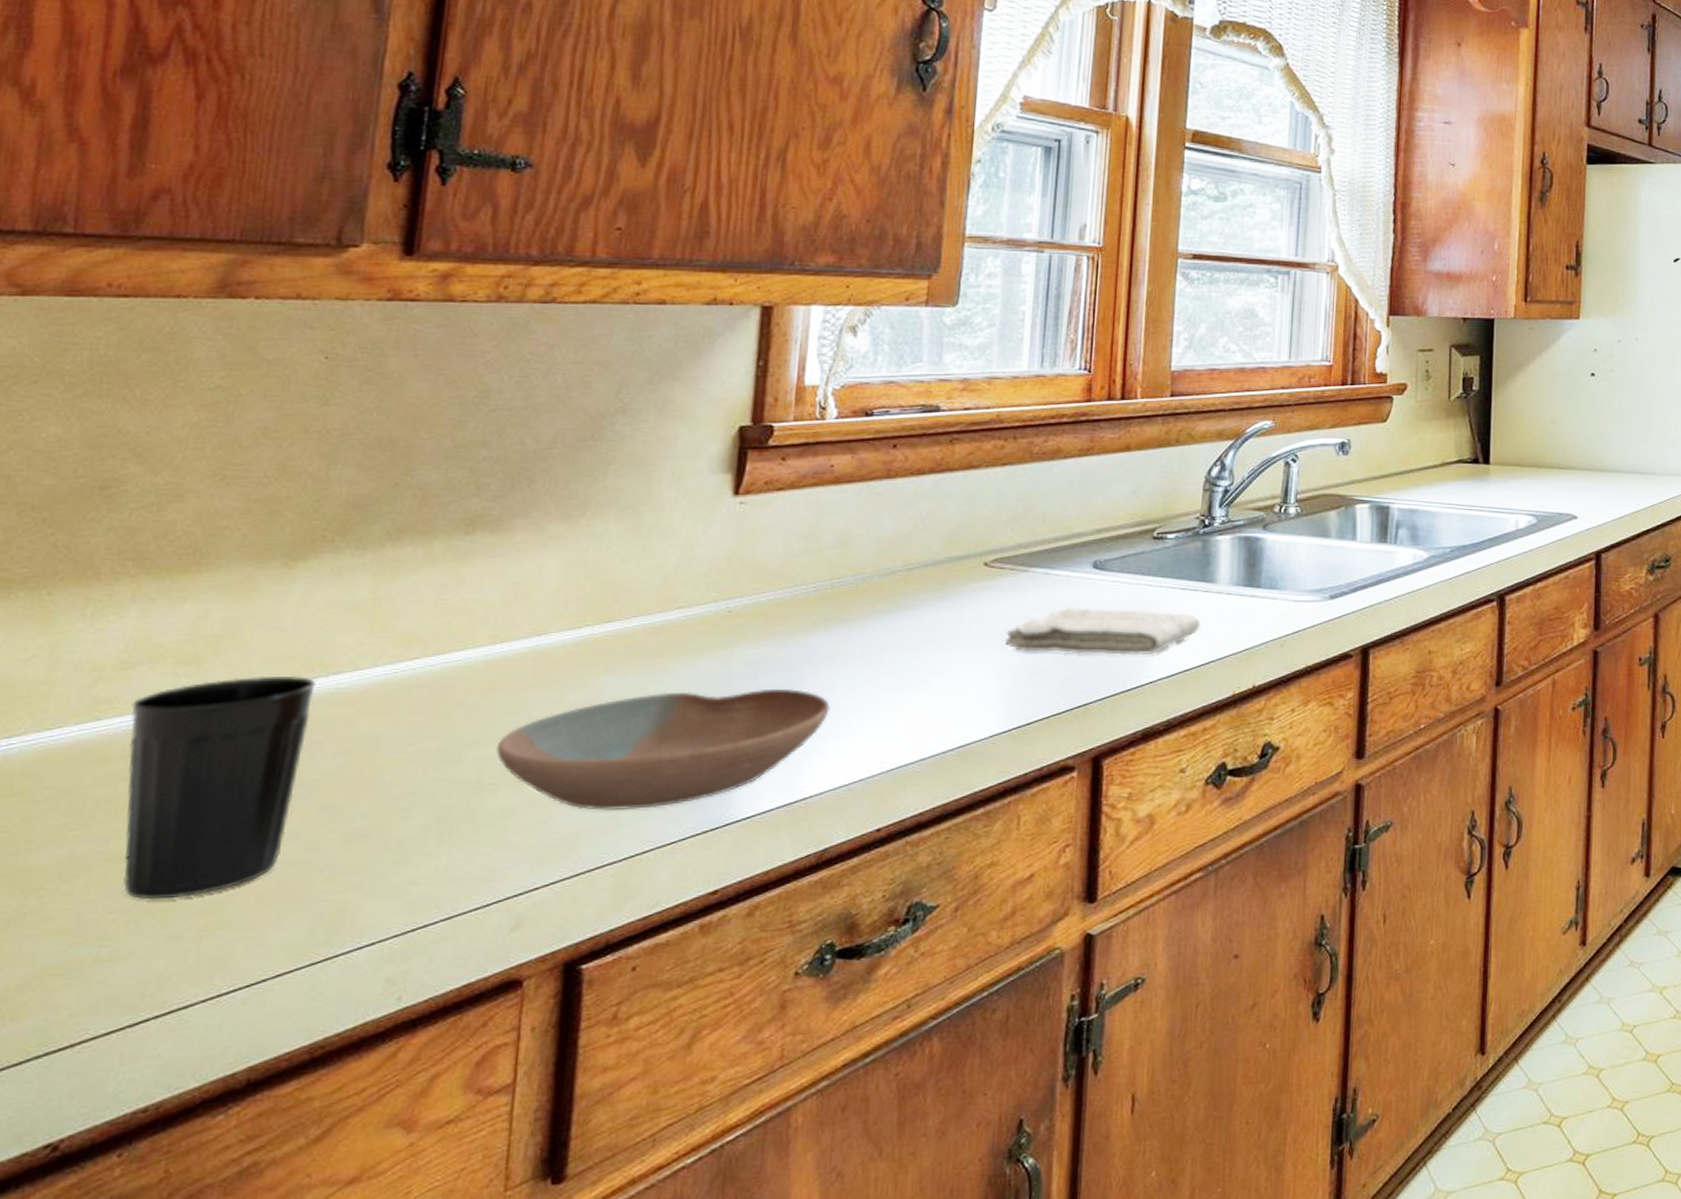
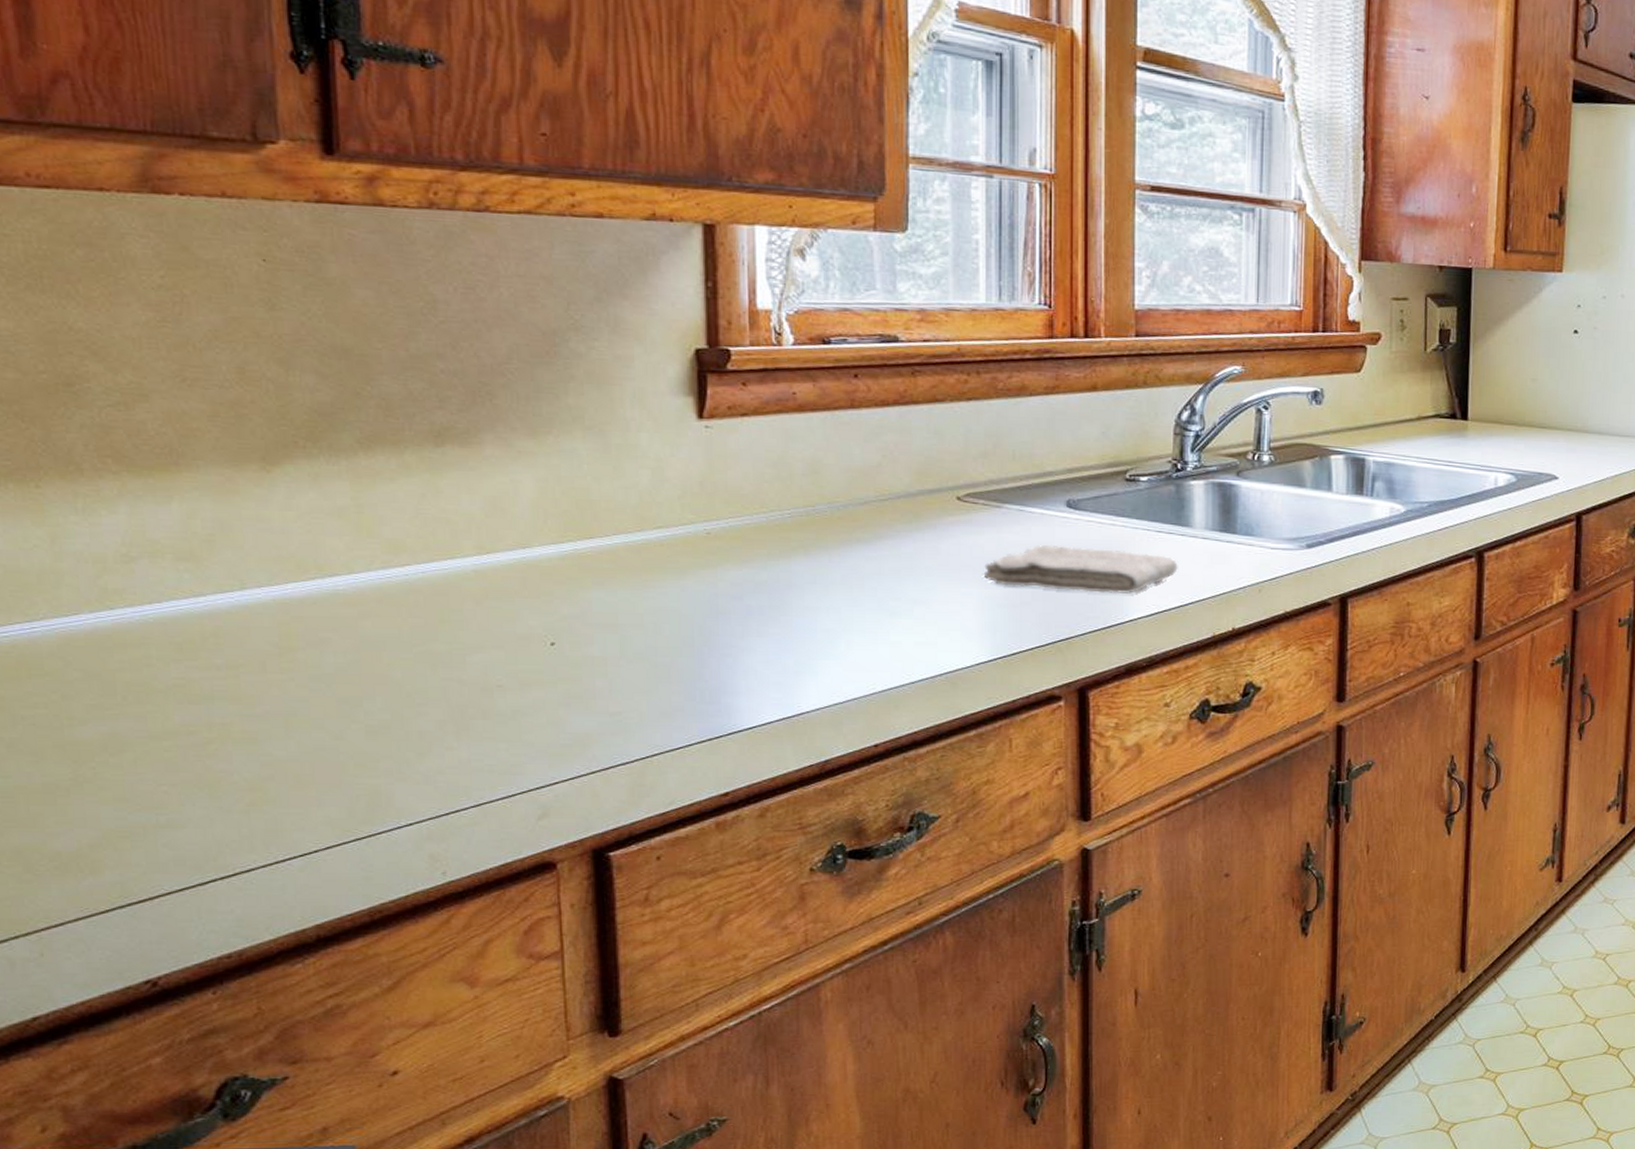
cup: present [124,675,316,900] -> none [140,574,314,776]
bowl: present [496,689,830,810] -> none [498,608,817,716]

